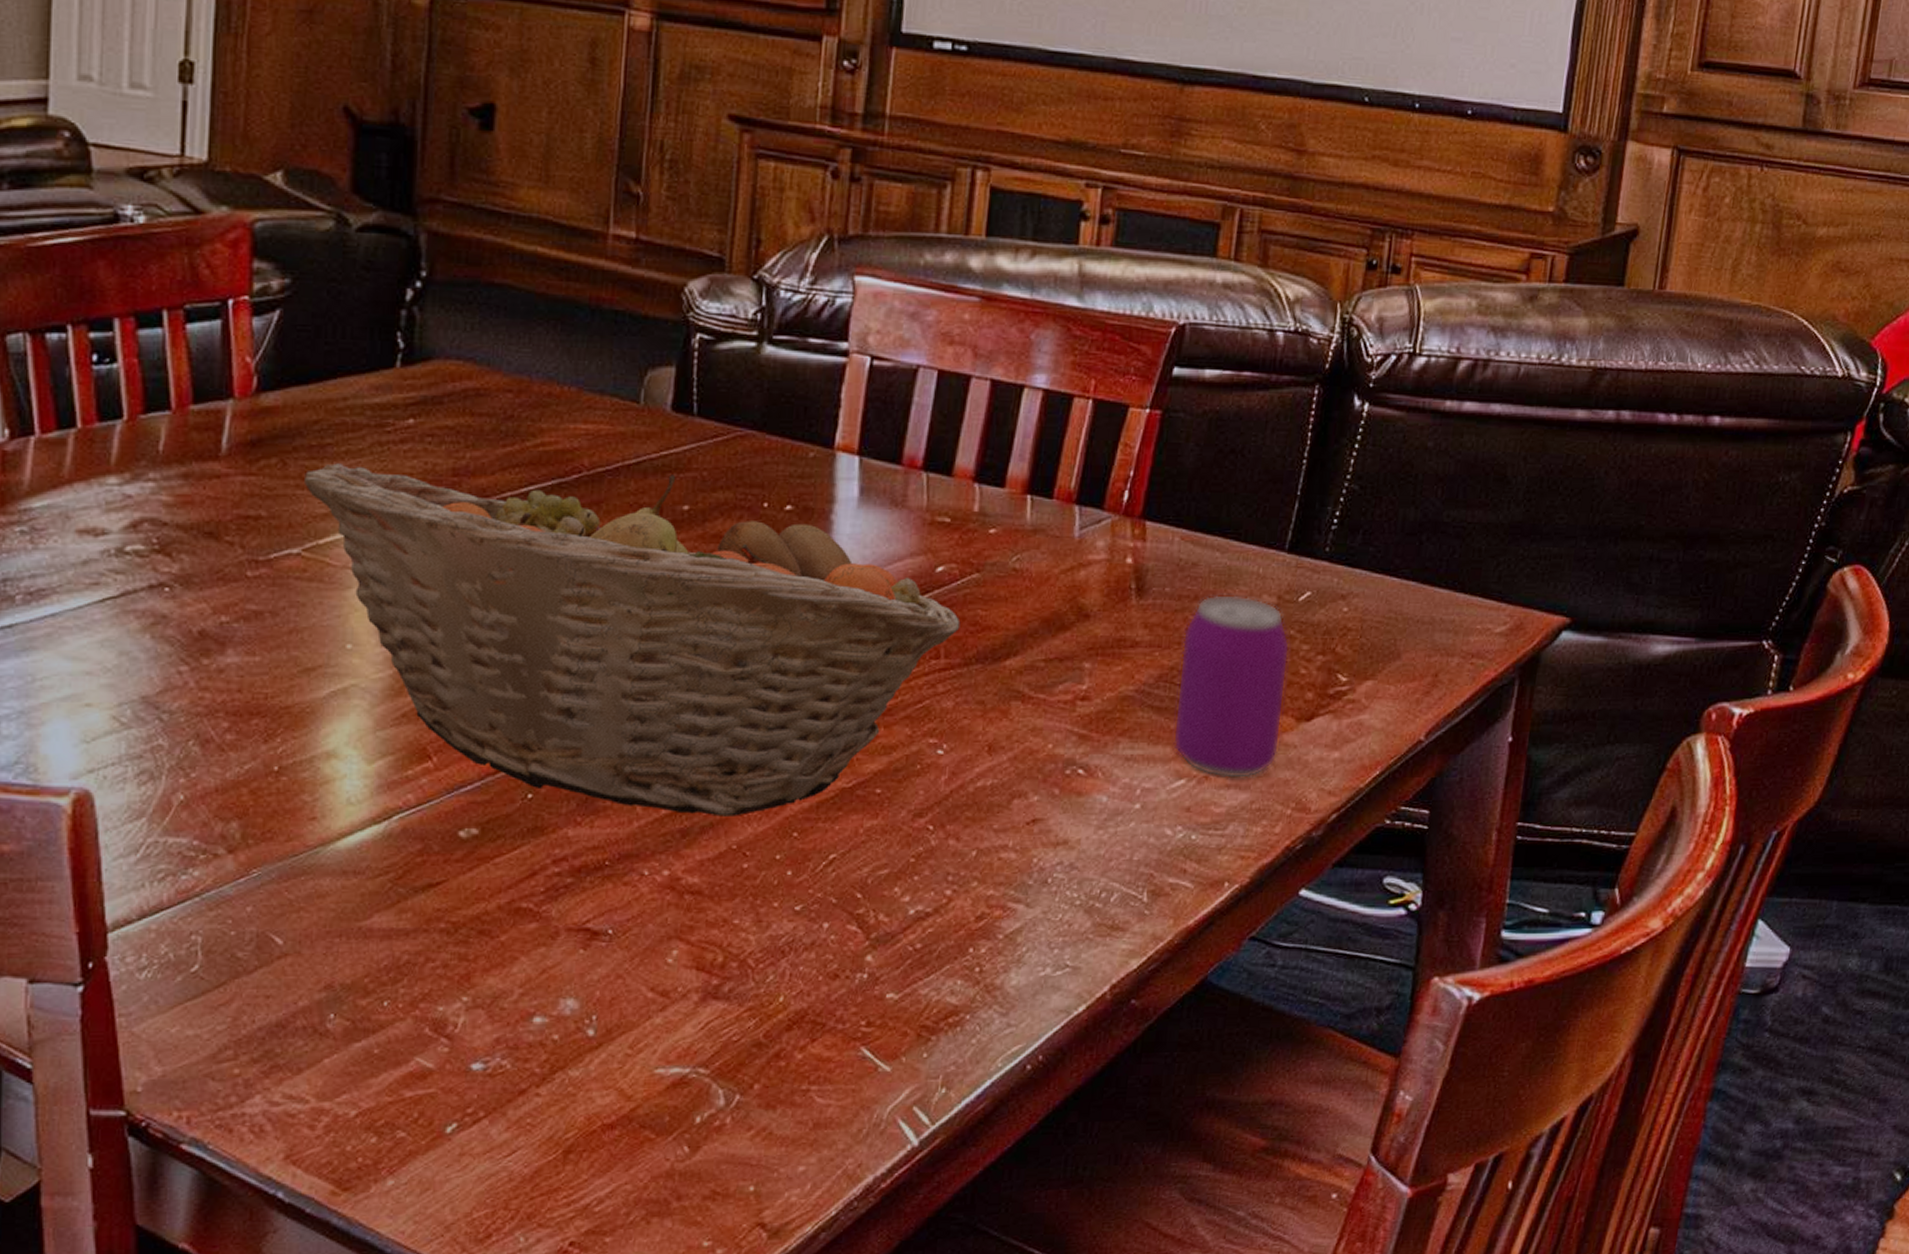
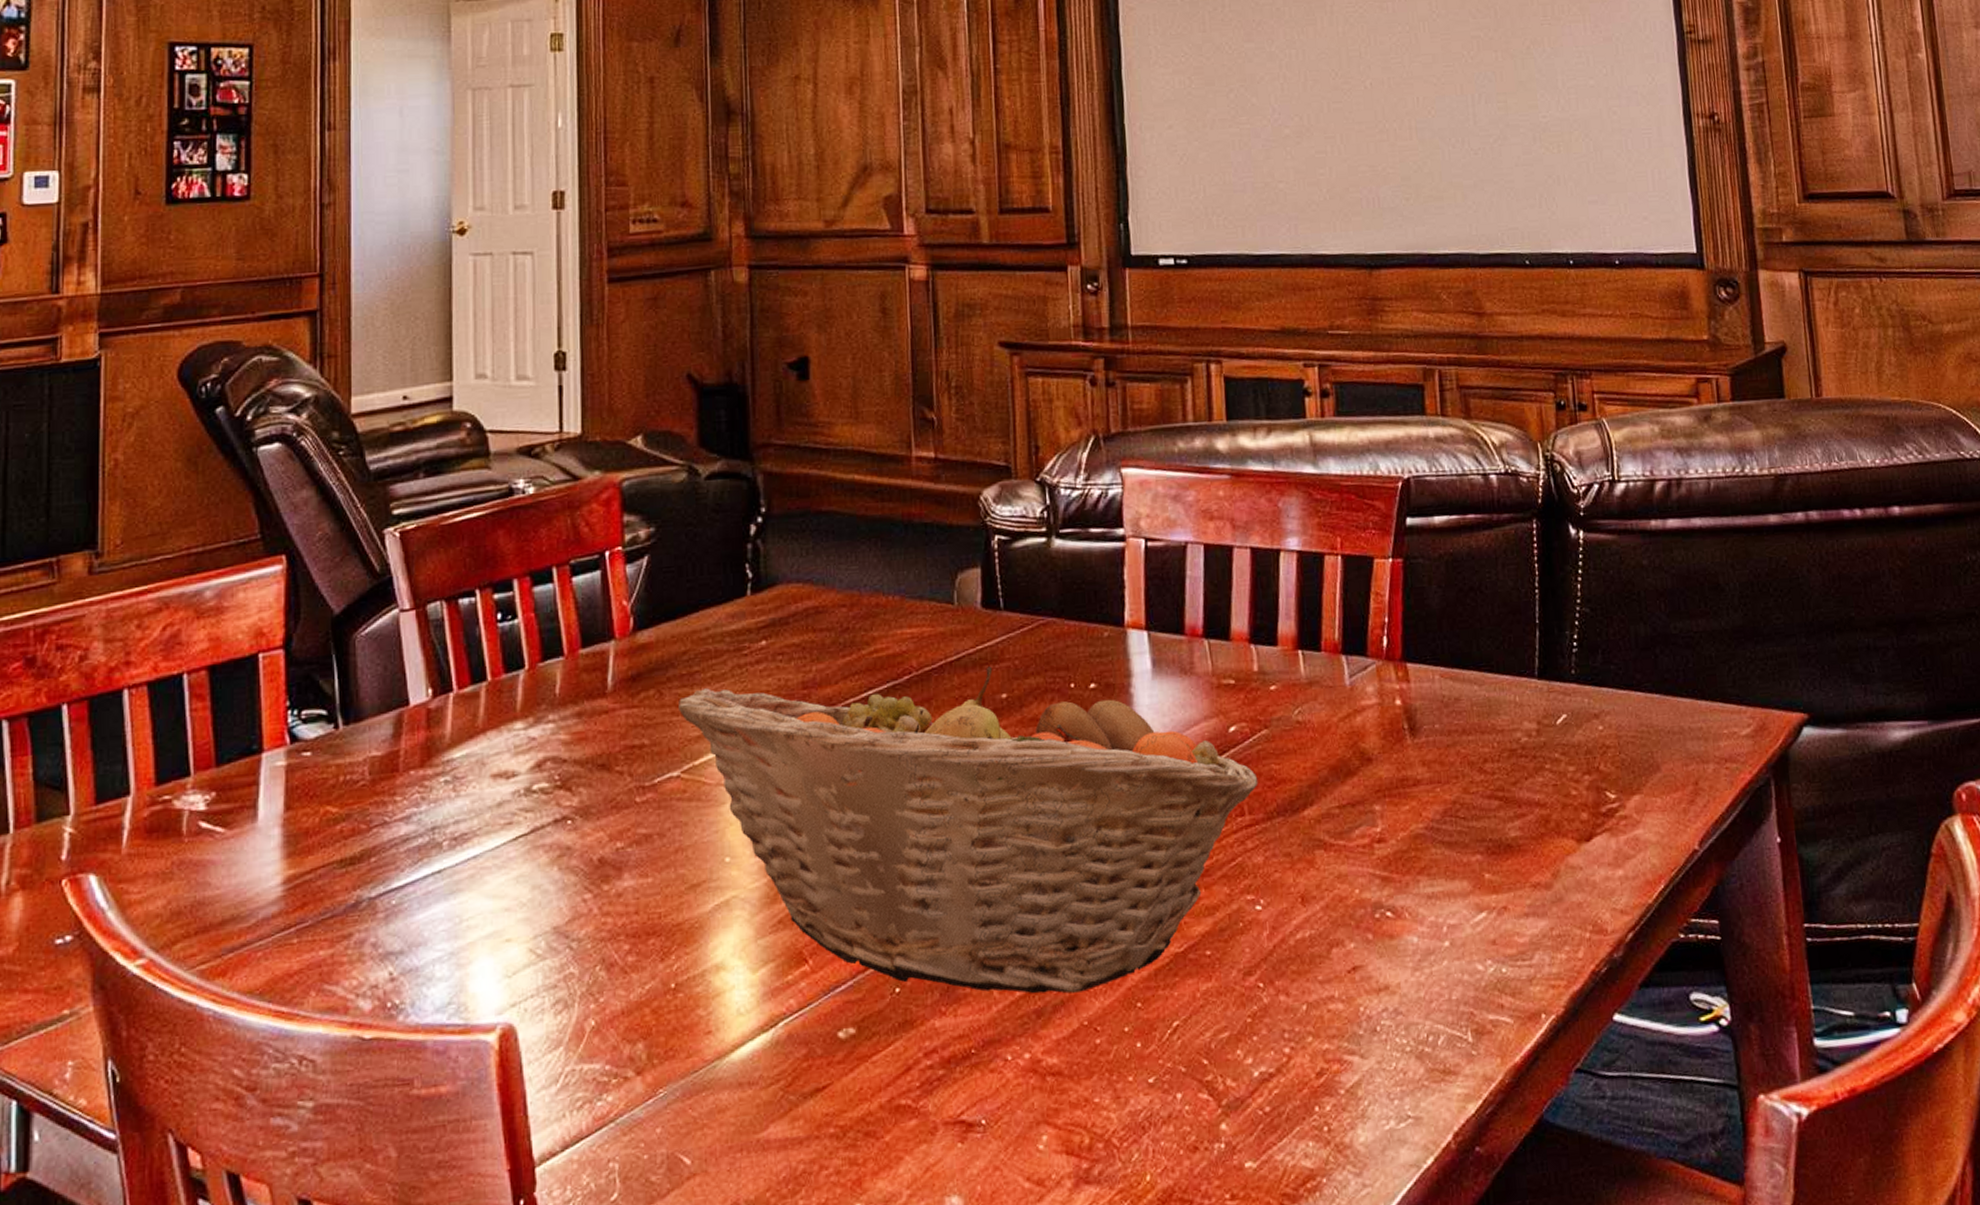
beverage can: present [1173,595,1291,779] -> none [1459,724,1566,908]

